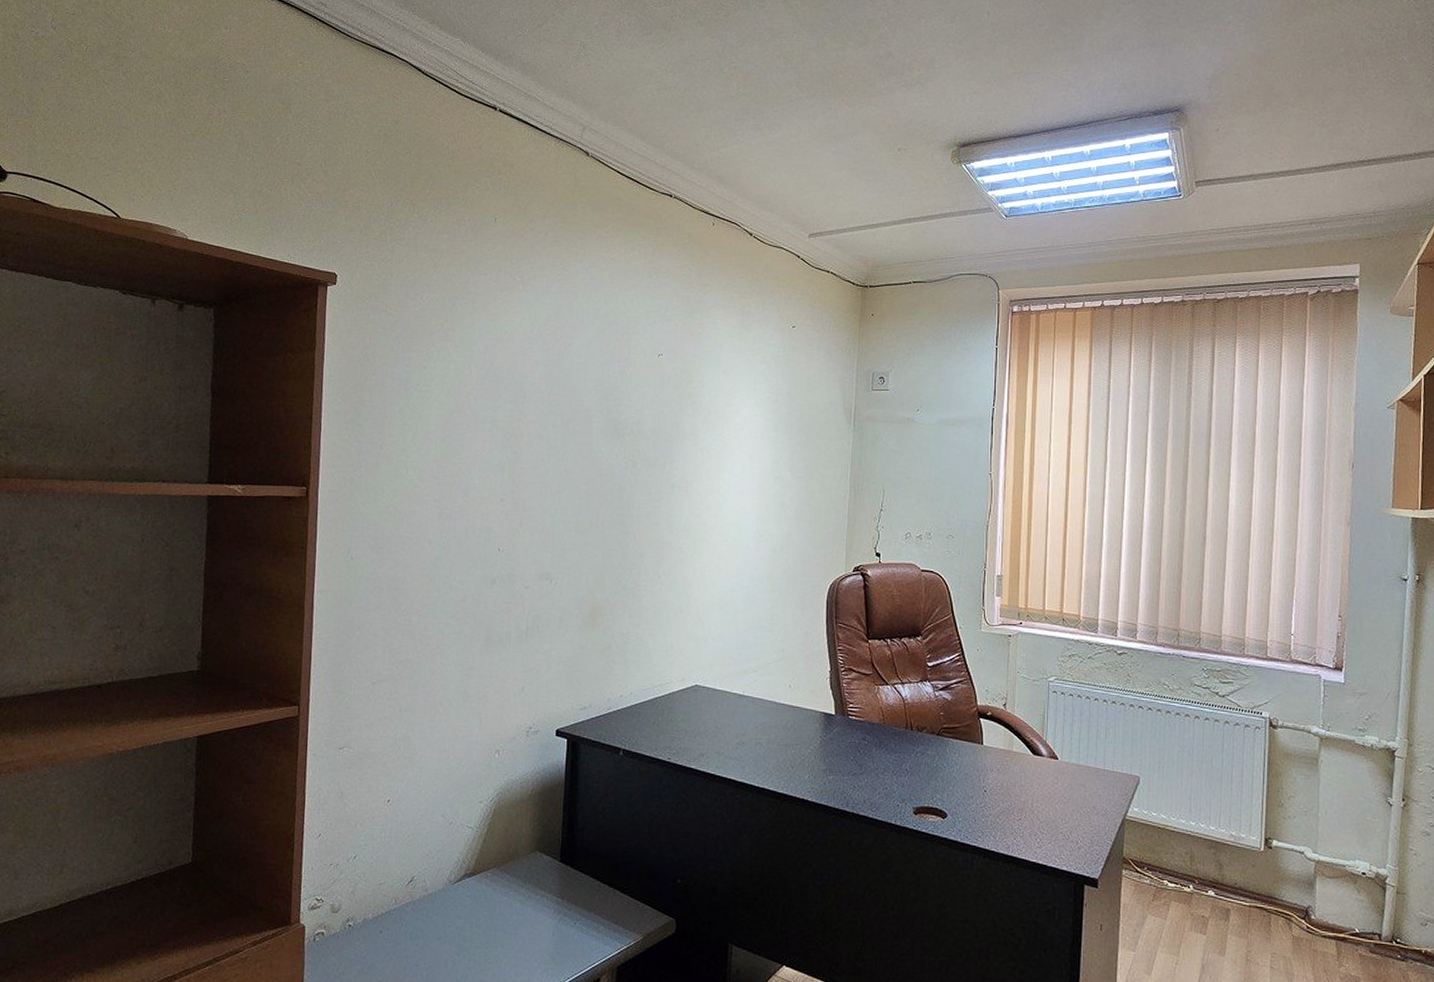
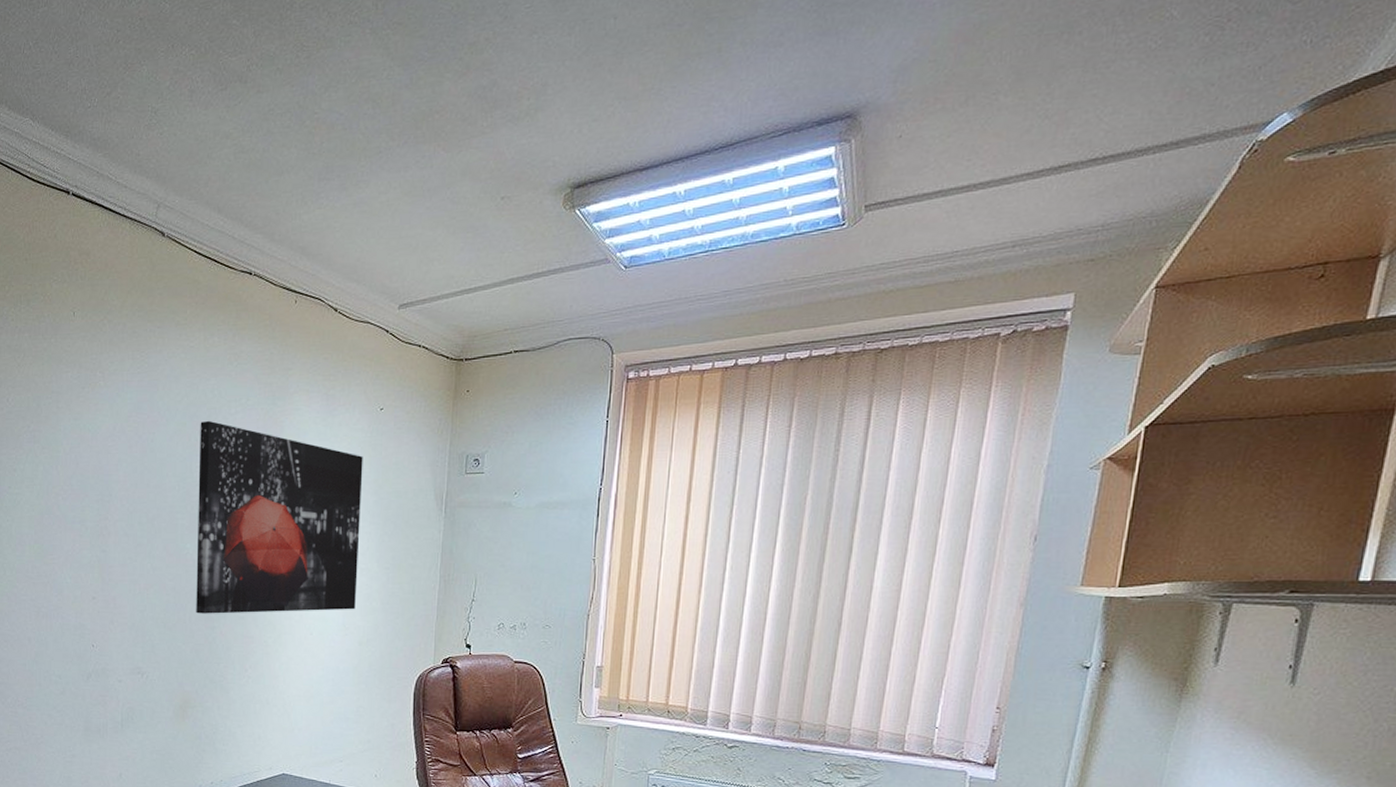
wall art: none [609,328,777,519] -> present [196,420,363,614]

